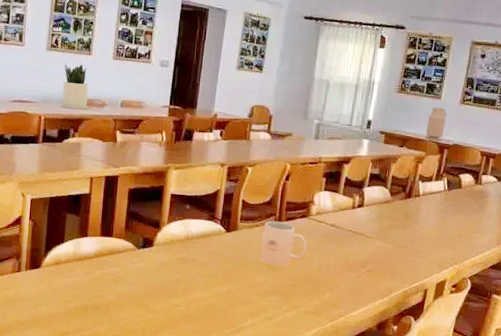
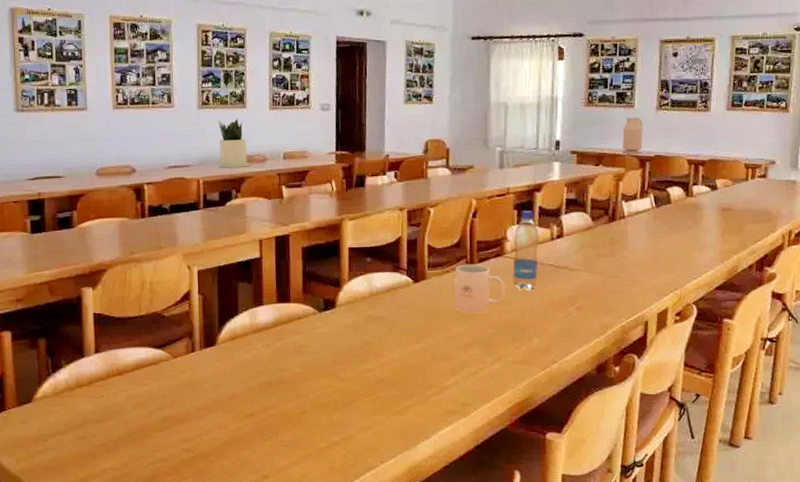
bottle: none [314,179,343,251] -> present [512,210,539,291]

